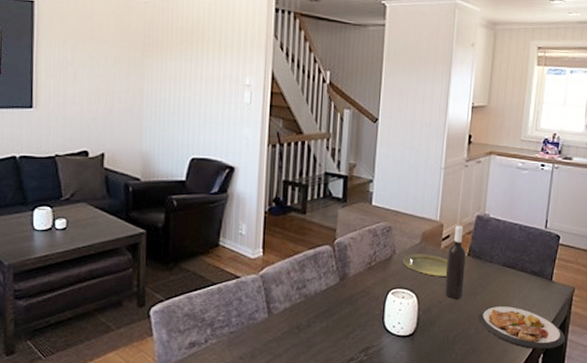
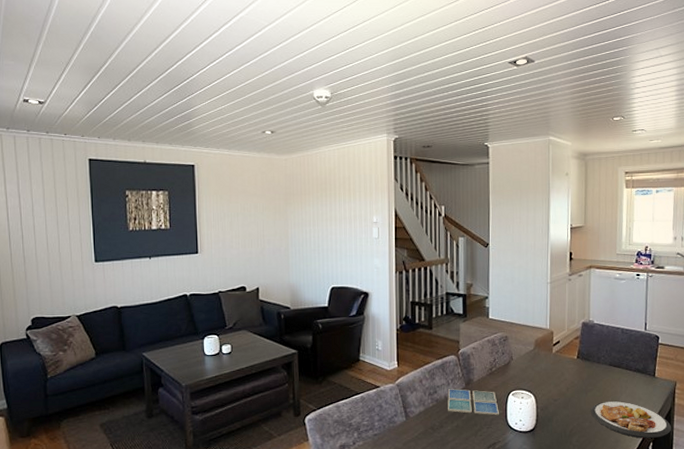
drink coaster: none [317,284,376,317] -> present [448,389,499,416]
plate: present [403,254,449,276] -> none [520,358,560,378]
wine bottle: present [444,225,467,299] -> none [558,331,576,397]

